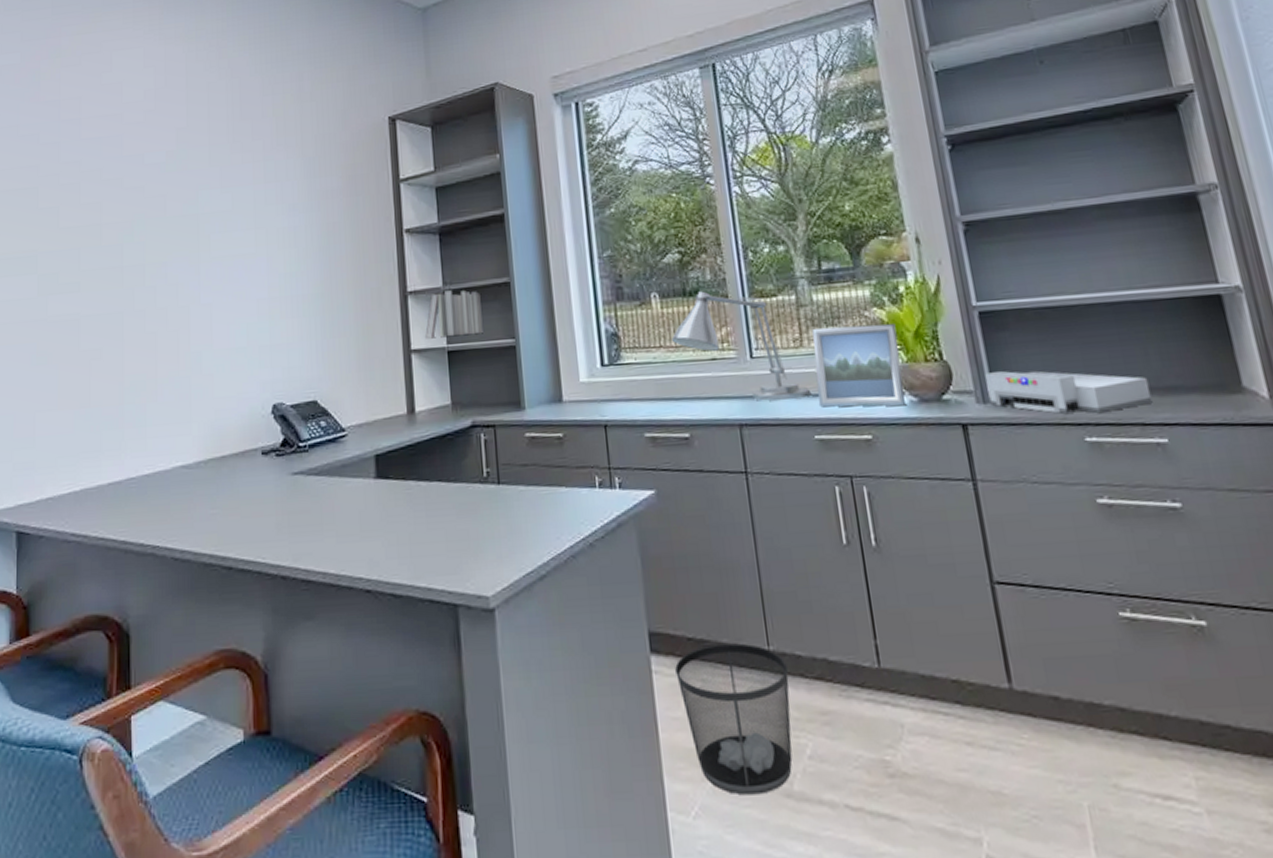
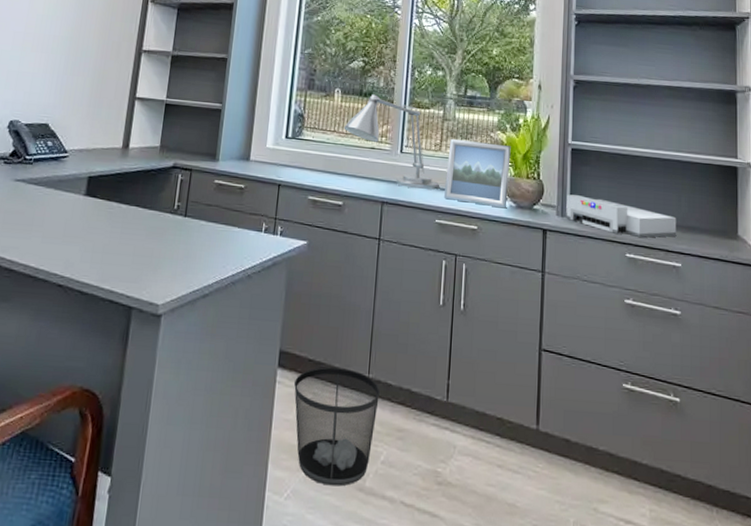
books: present [425,290,483,339] -> none [150,55,201,95]

